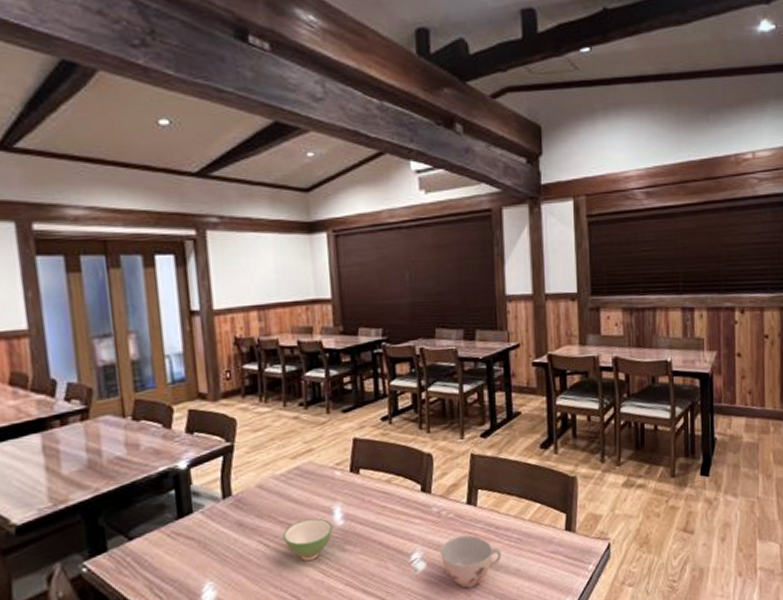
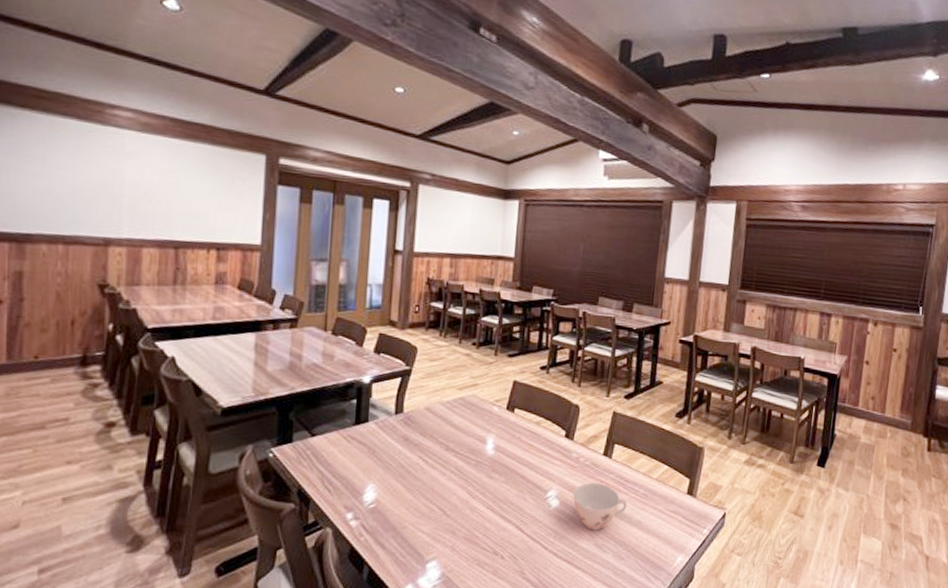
bowl: present [282,518,333,562] -> none [440,444,484,482]

